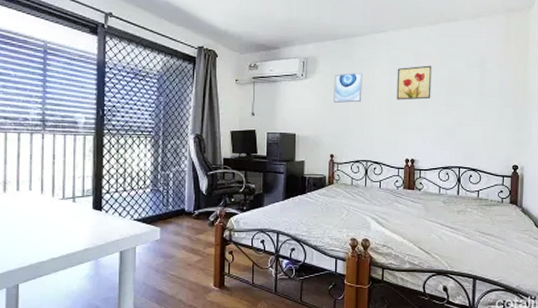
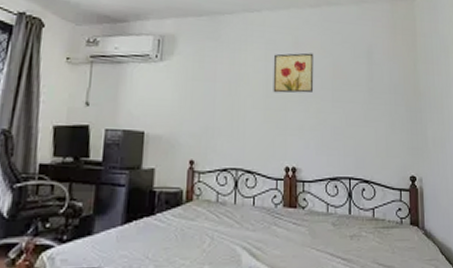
wall art: present [334,72,363,103] -> none [196,56,232,94]

